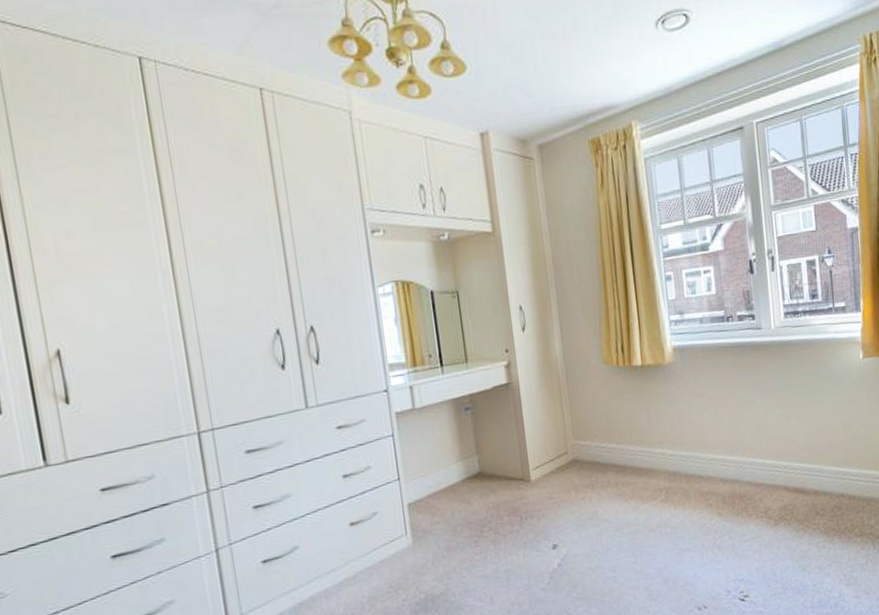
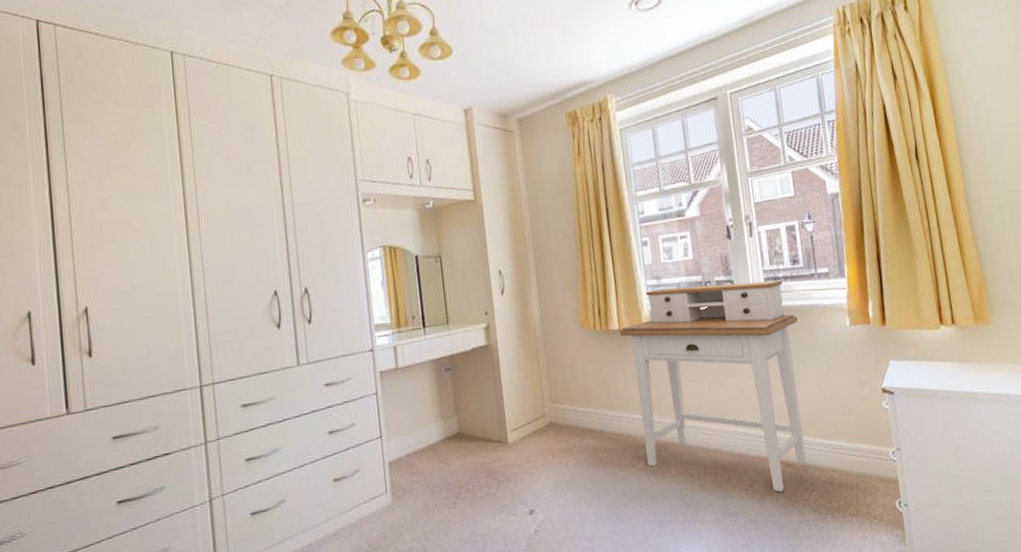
desk: none [643,314,818,518] -> present [620,280,807,492]

